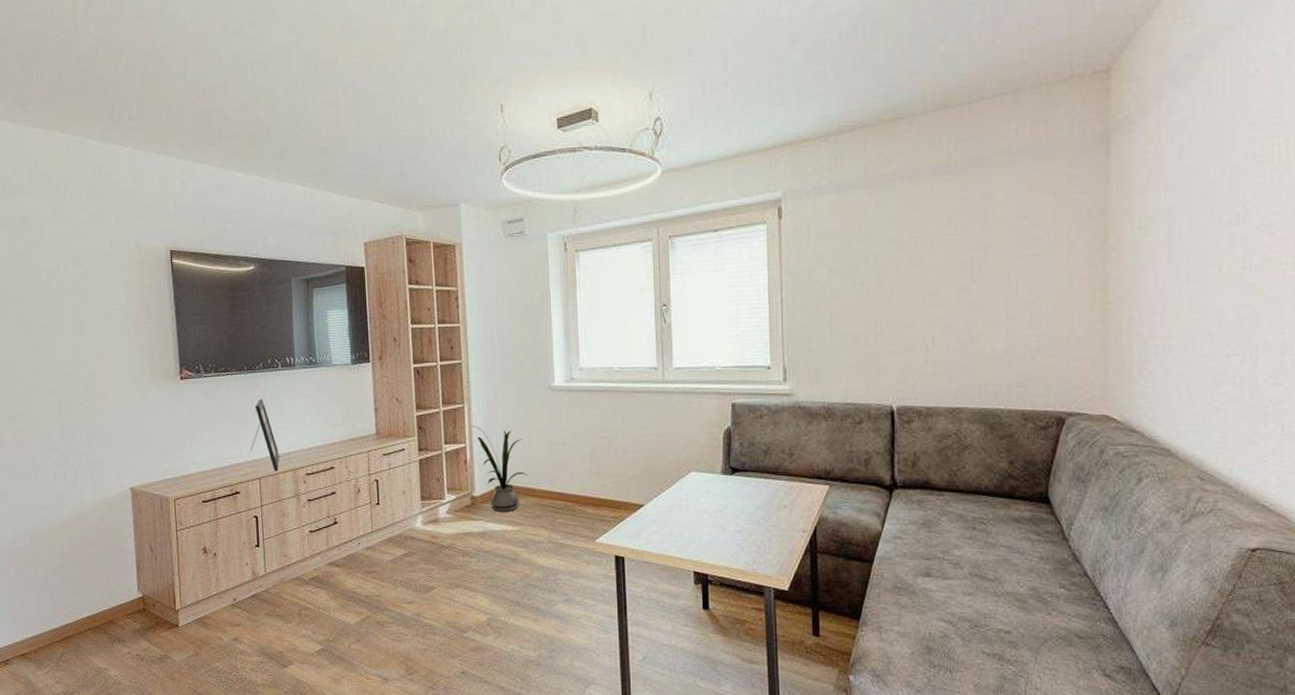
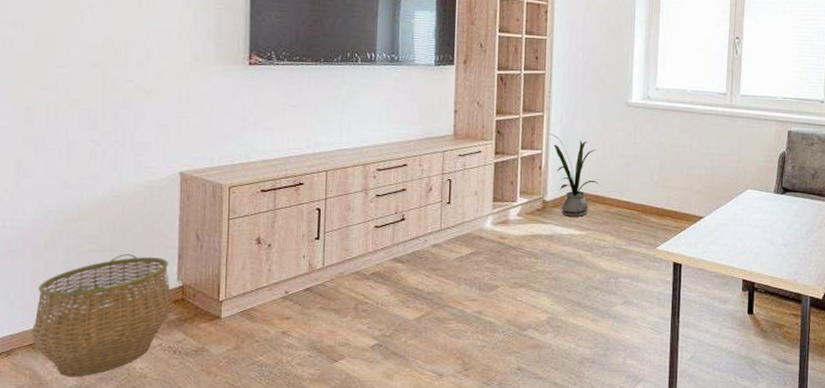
basket: none [22,568,136,684] -> present [31,254,173,377]
picture frame: present [251,398,280,472] -> none [320,91,350,165]

